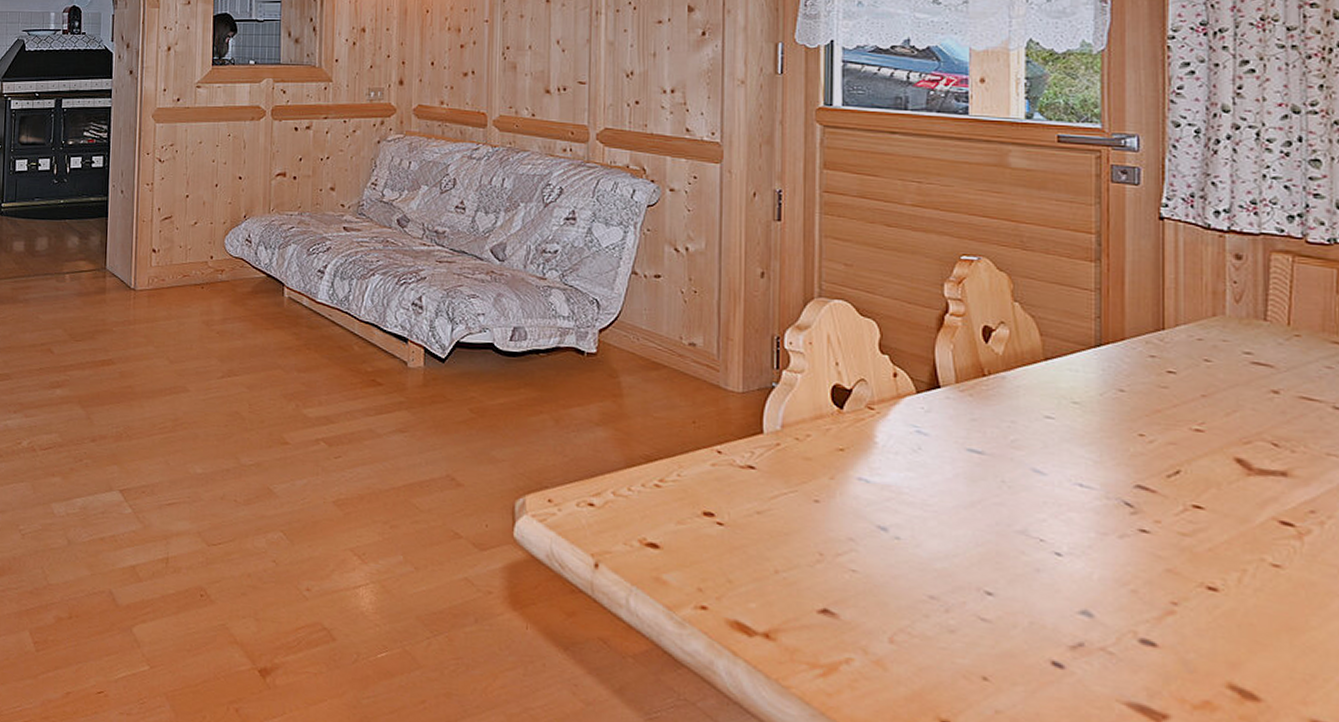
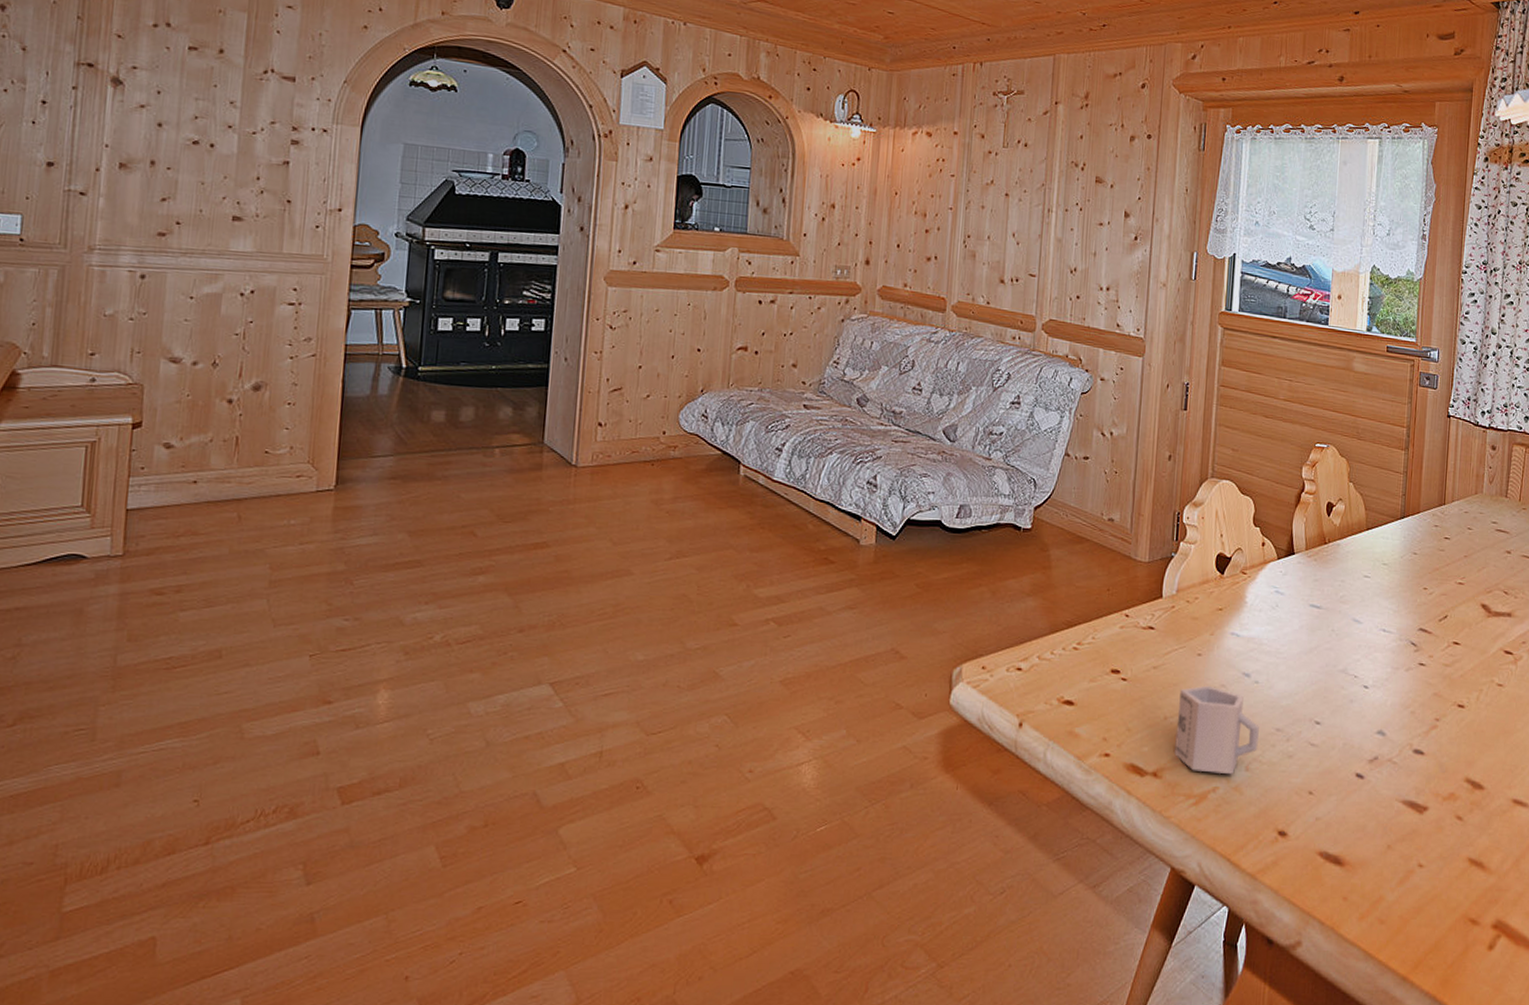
cup: none [791,537,906,646] -> present [1174,685,1260,775]

